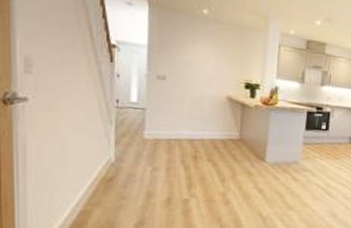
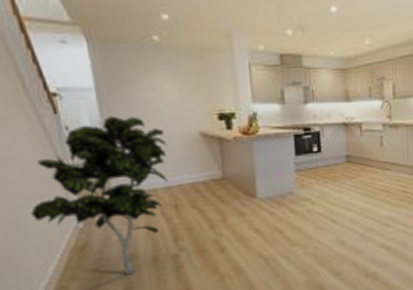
indoor plant: none [74,70,198,211] -> present [30,115,168,275]

